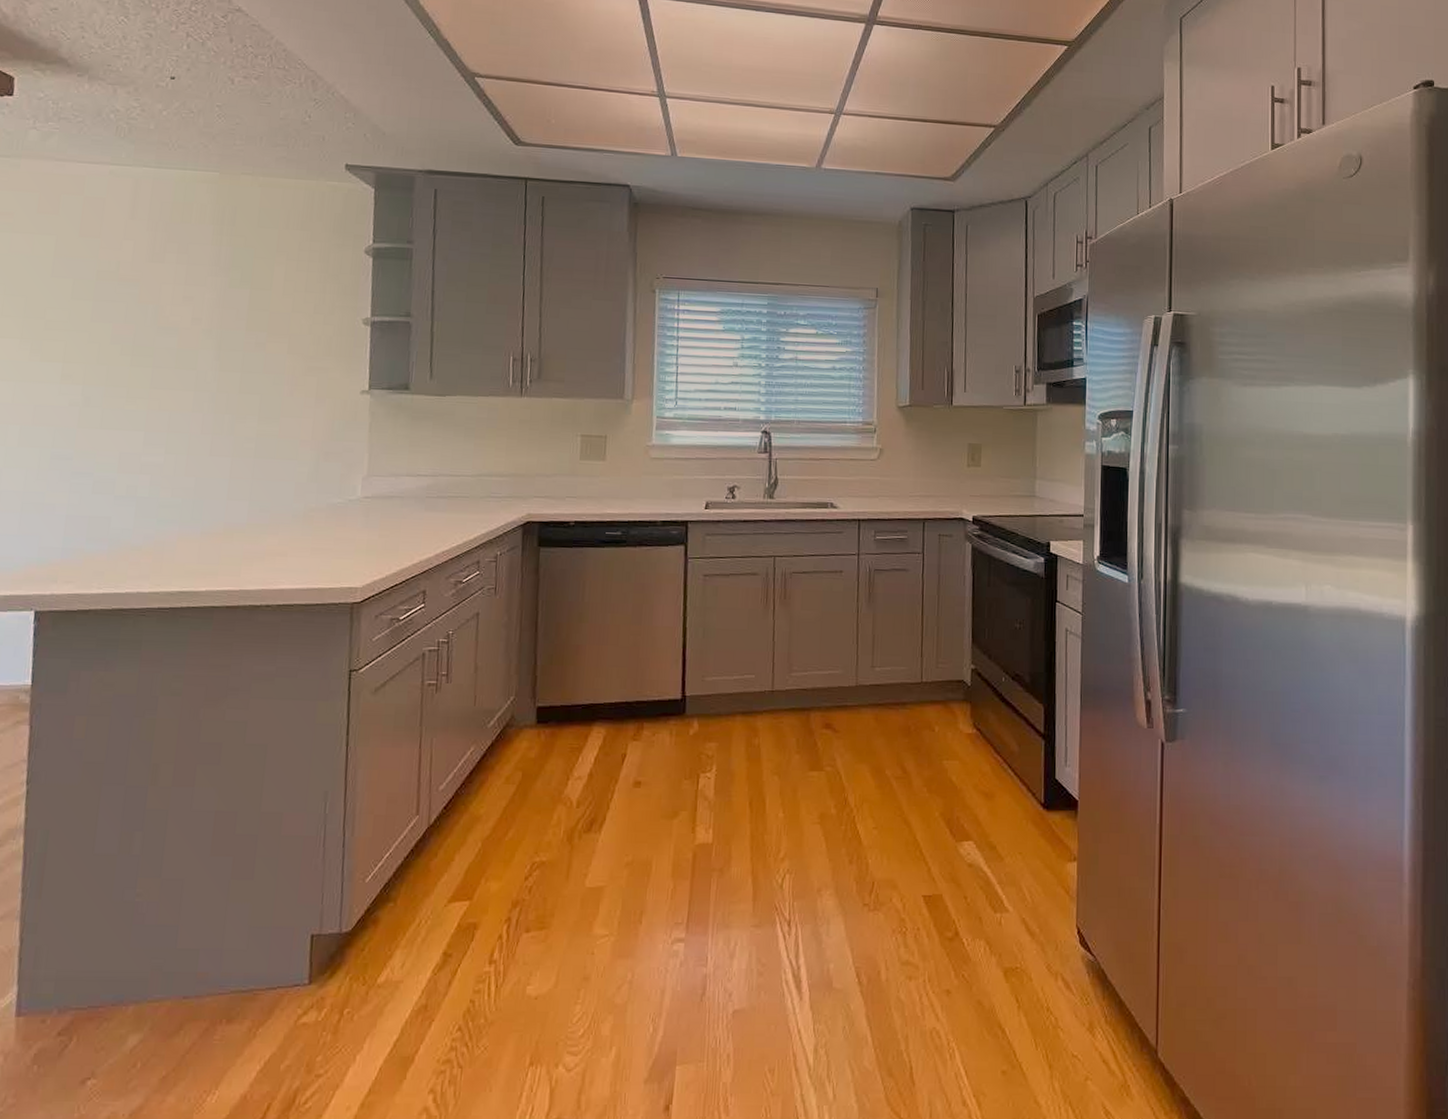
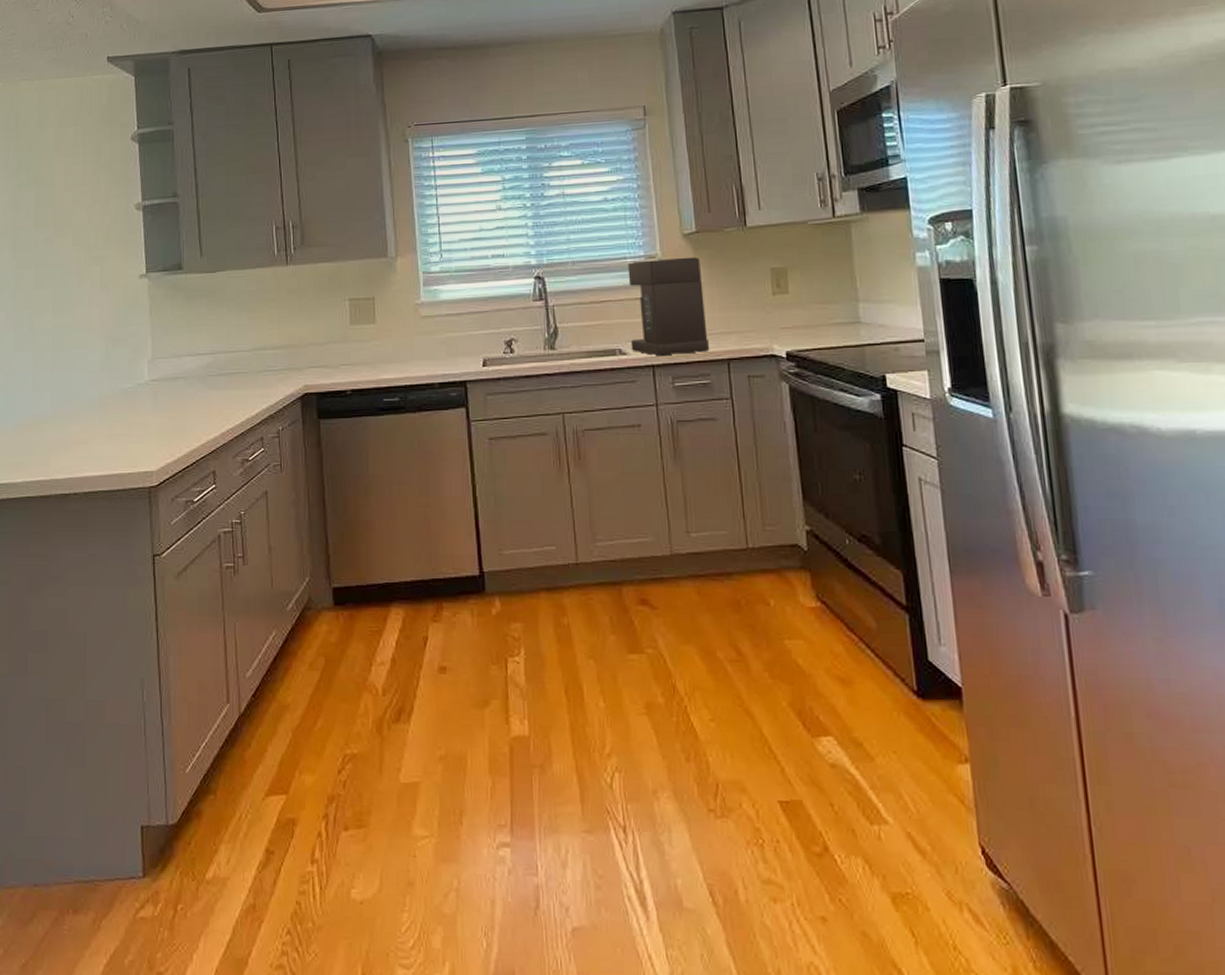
coffee maker: none [841,426,910,512] -> present [627,256,710,356]

